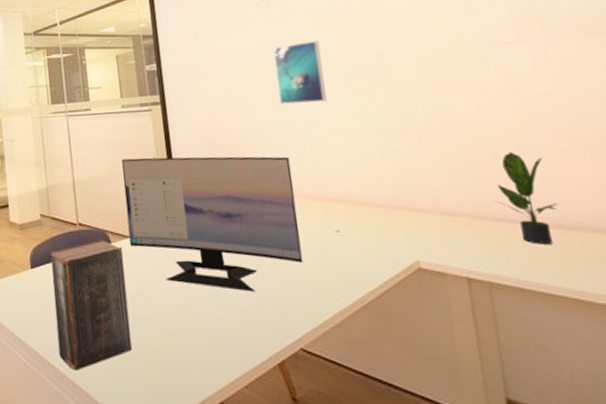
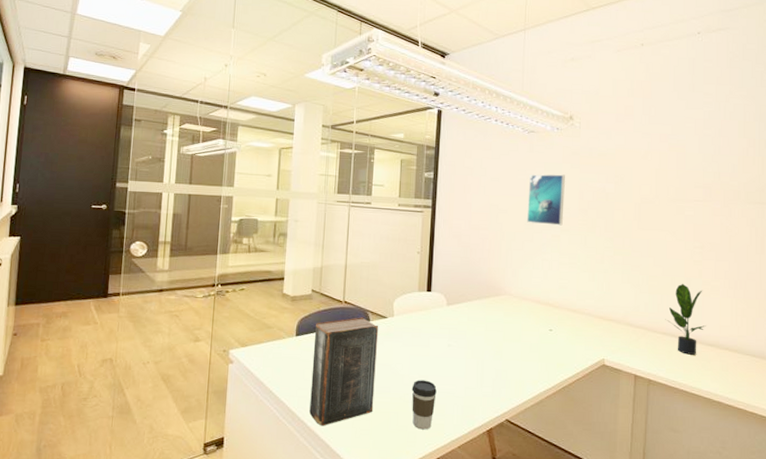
computer monitor: present [122,156,303,292] -> none [386,251,526,372]
coffee cup: none [173,307,207,368] -> present [411,380,437,430]

